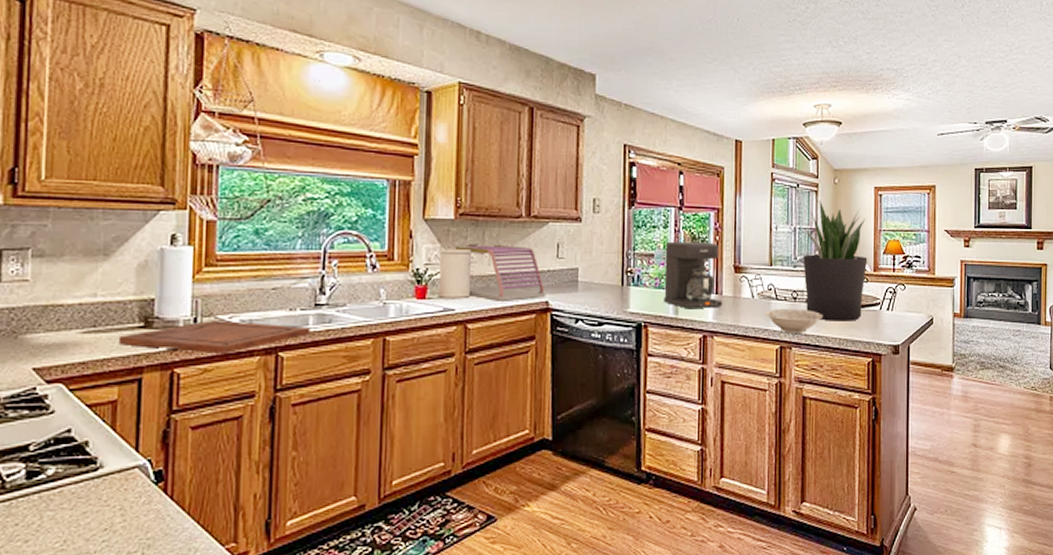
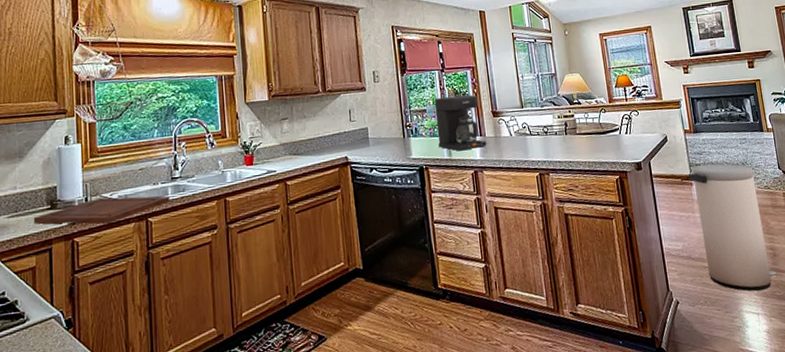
canister: present [439,249,472,298] -> none [259,122,286,163]
dish rack: present [449,245,546,301] -> none [267,115,345,161]
bowl: present [764,308,824,333] -> none [522,140,573,162]
planter: present [803,200,868,321] -> none [545,50,605,148]
pedal bin: none [950,356,1029,503] -> present [689,163,778,291]

